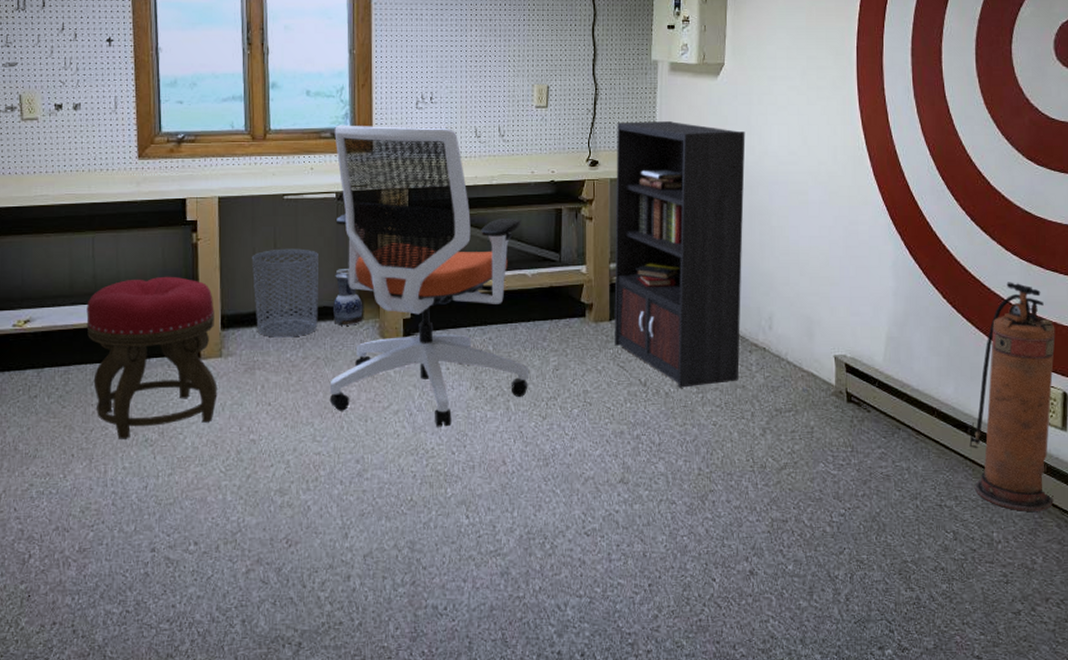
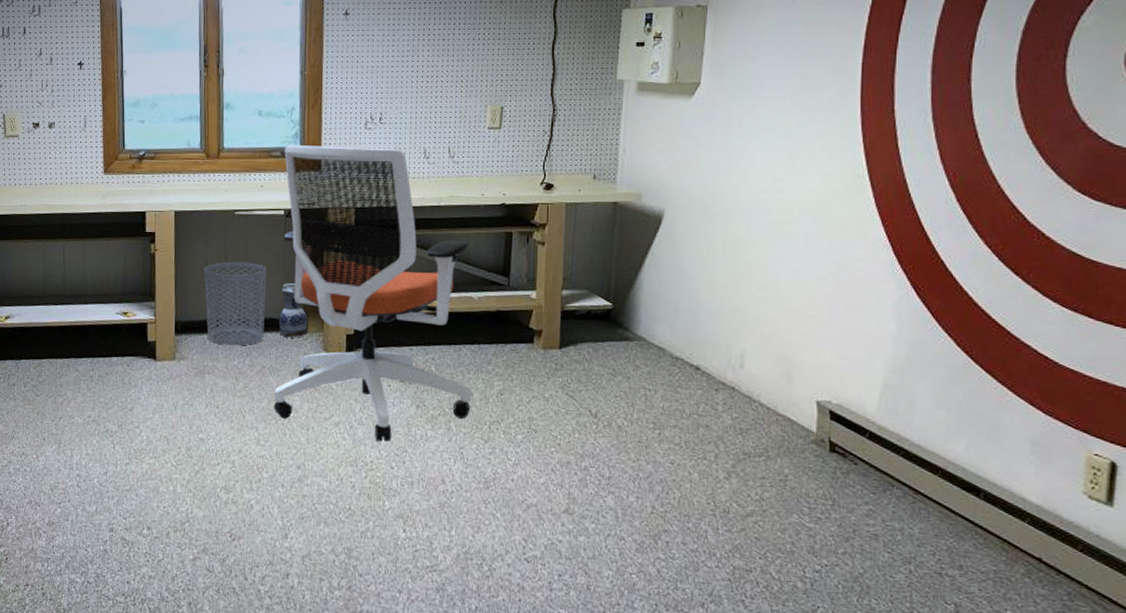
stool: present [86,276,218,439] -> none [57,282,171,429]
bookcase: present [614,121,808,393] -> none [564,144,783,439]
fire extinguisher: present [969,282,1056,511] -> none [981,332,1105,594]

